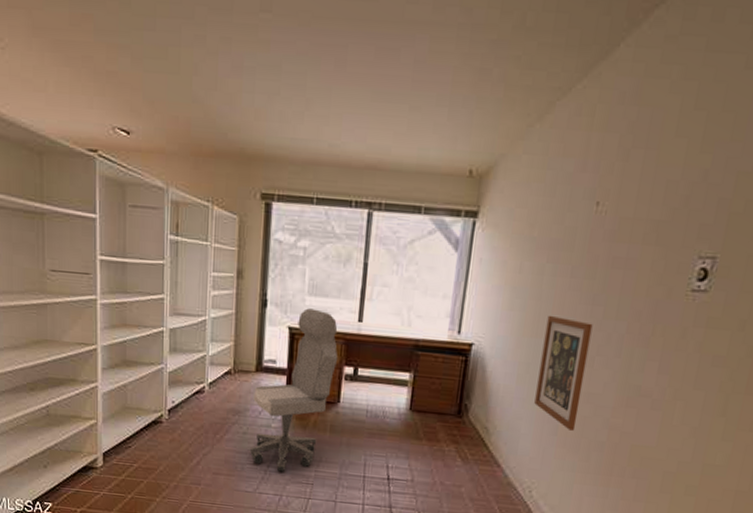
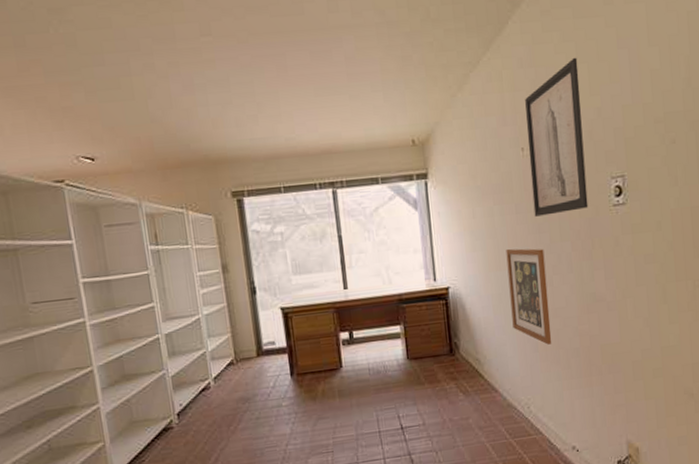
office chair: present [250,308,339,472] -> none [259,286,333,448]
wall art: none [591,101,697,288] -> present [525,57,589,217]

